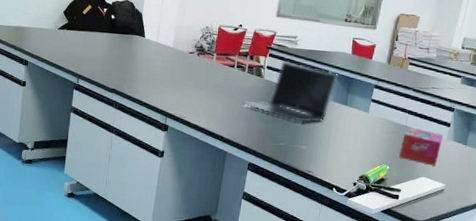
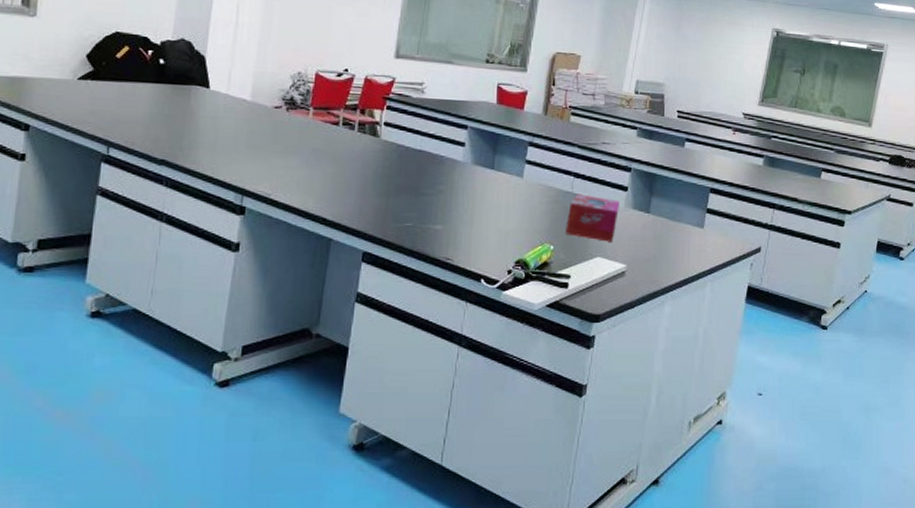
laptop computer: present [243,60,338,123] -> none [352,114,481,194]

